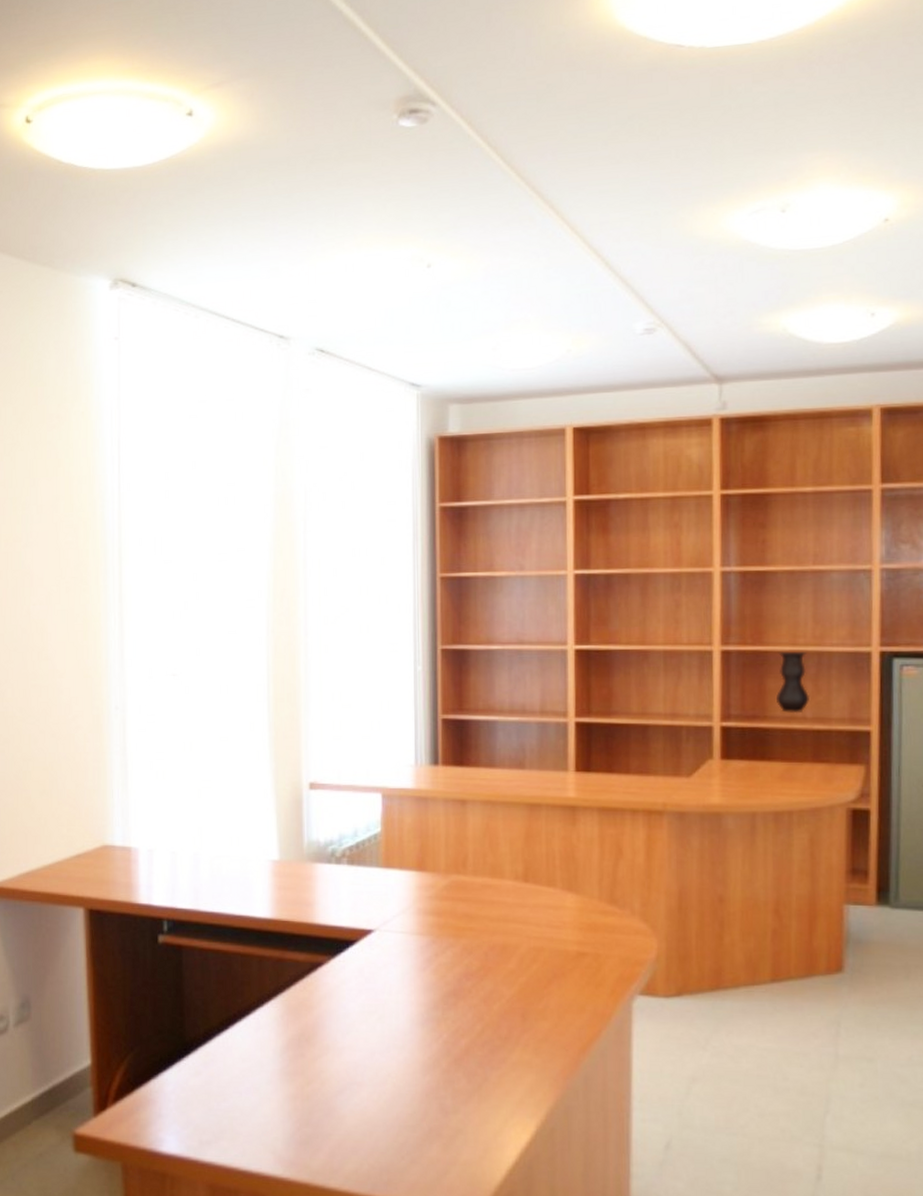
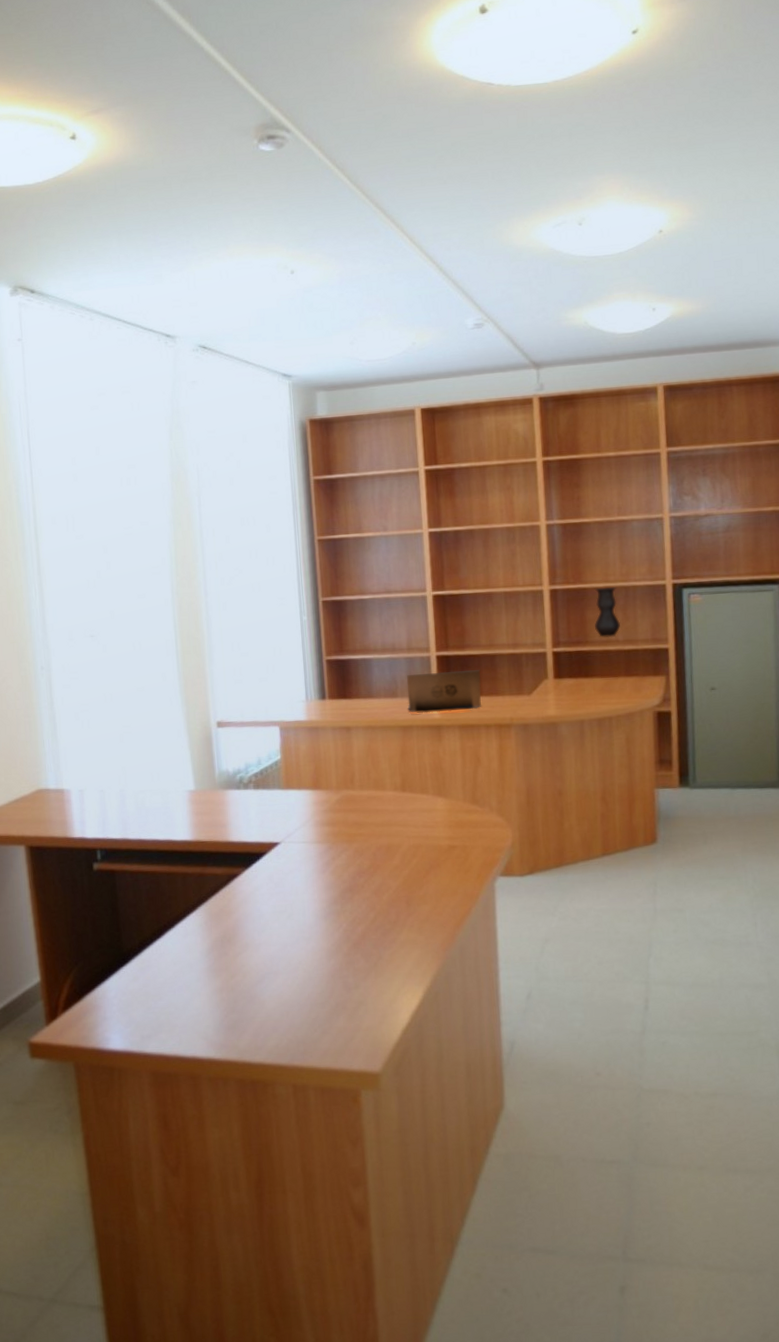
laptop: none [537,742,629,790] -> present [407,670,482,713]

